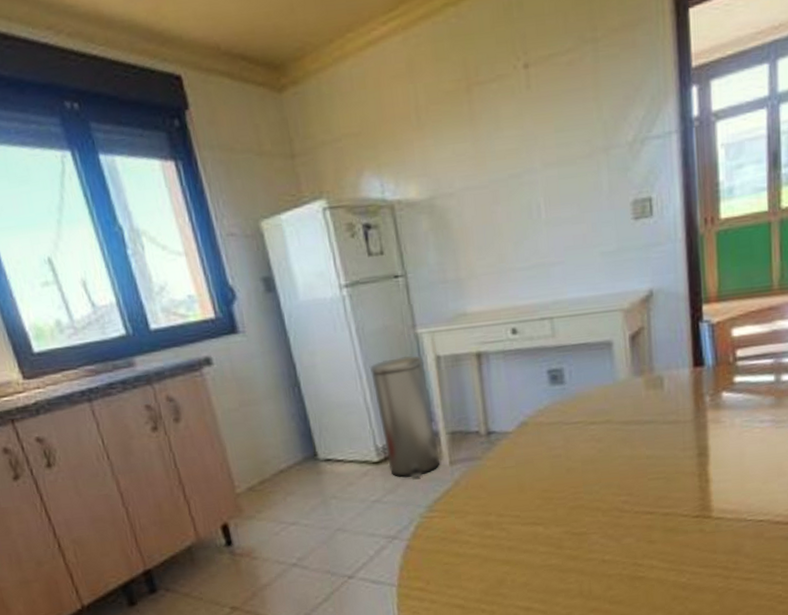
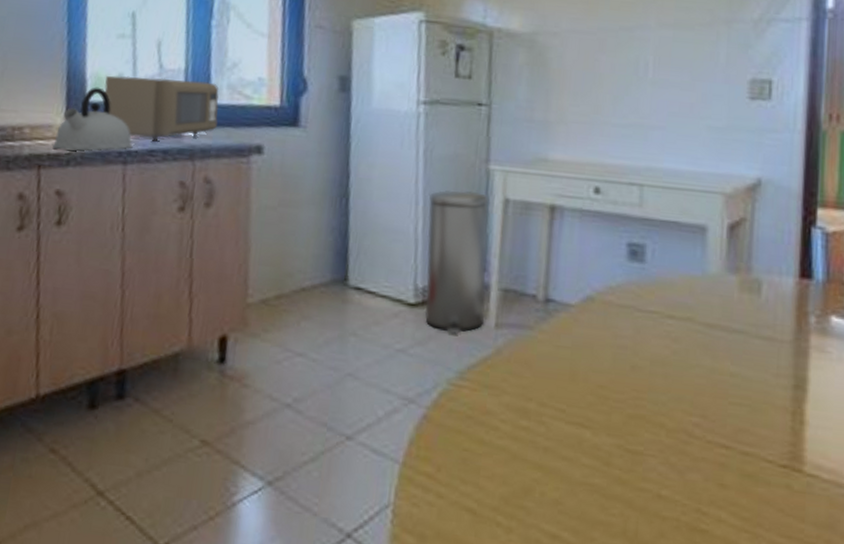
kettle: none [16,337,93,403] -> present [53,87,133,153]
microwave: none [44,309,163,376] -> present [104,75,219,142]

